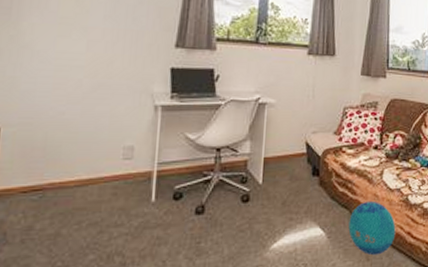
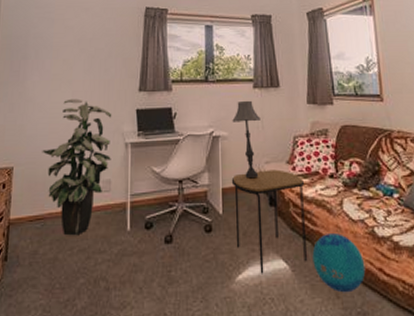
indoor plant: none [42,49,140,209] -> present [42,98,112,236]
side table: none [275,140,349,242] -> present [231,169,307,274]
table lamp: none [282,67,312,148] -> present [232,100,261,179]

